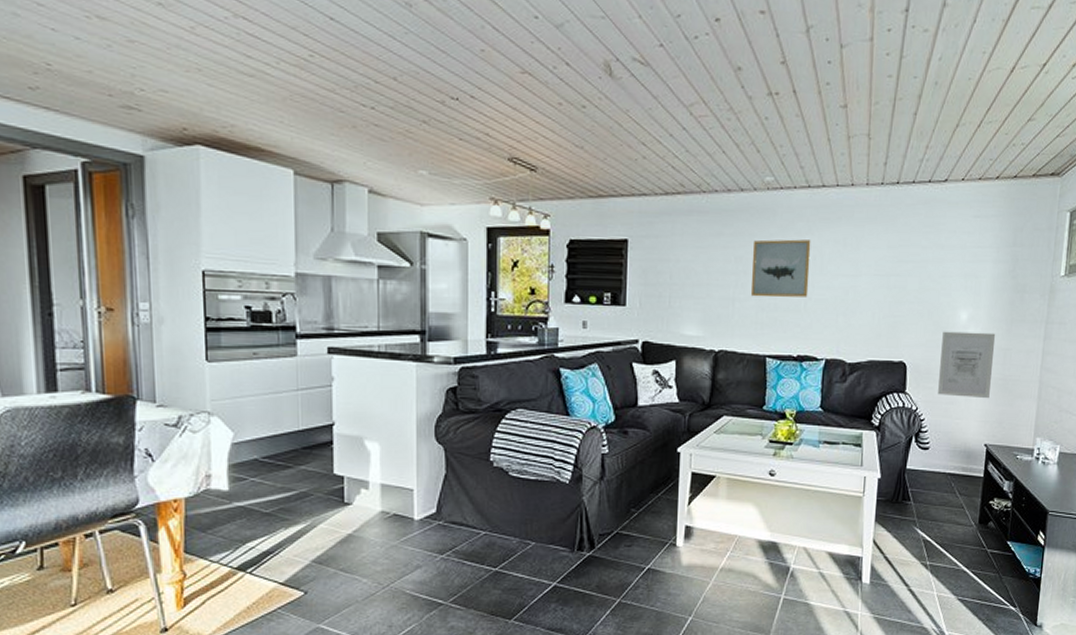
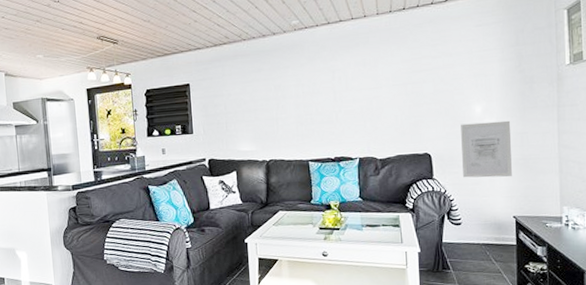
wall art: present [750,239,811,298] -> none [287,65,338,115]

